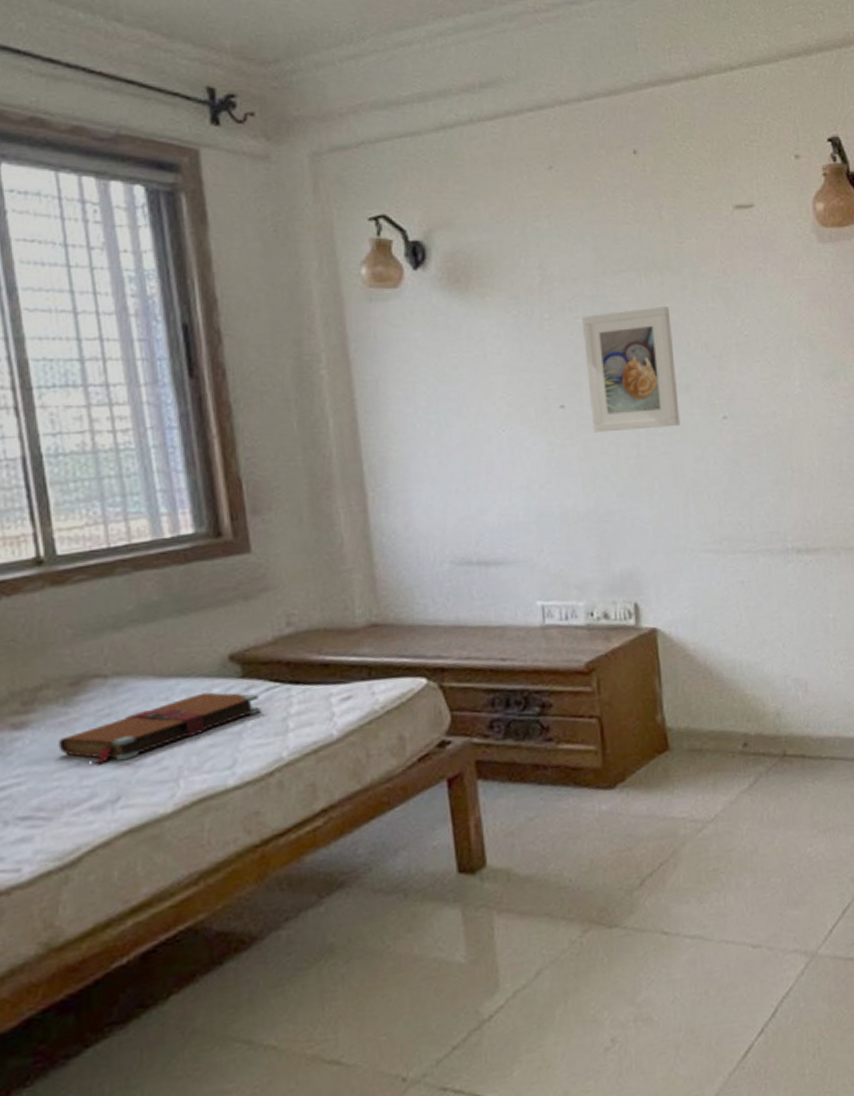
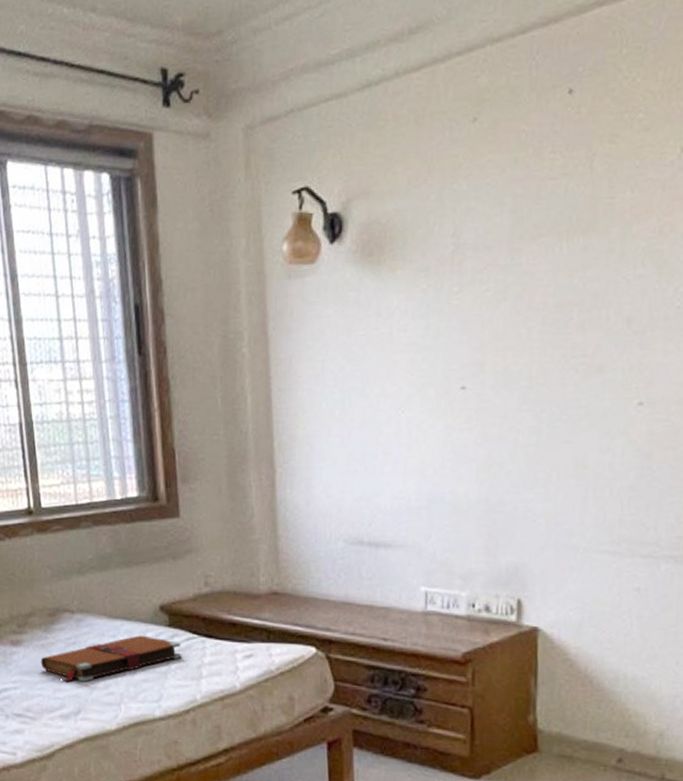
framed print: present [581,307,680,433] -> none [492,275,591,417]

